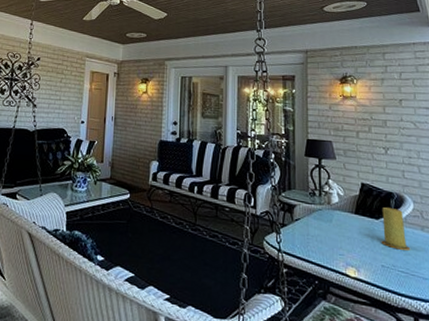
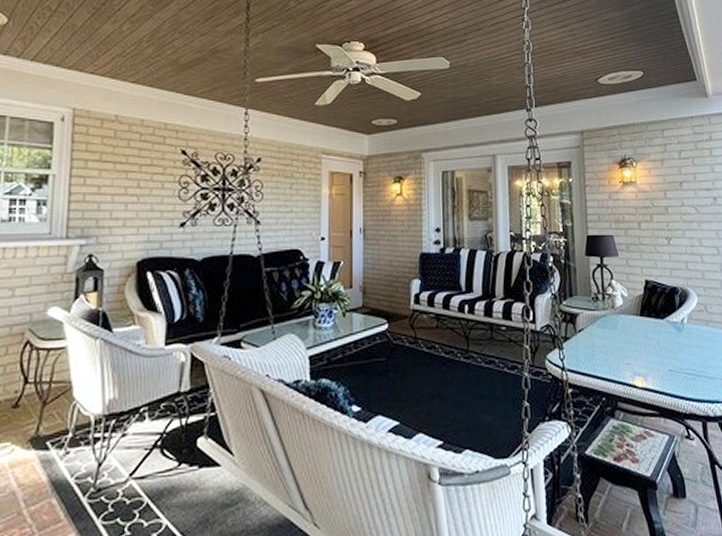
candle: present [381,207,411,250] -> none [667,305,697,350]

